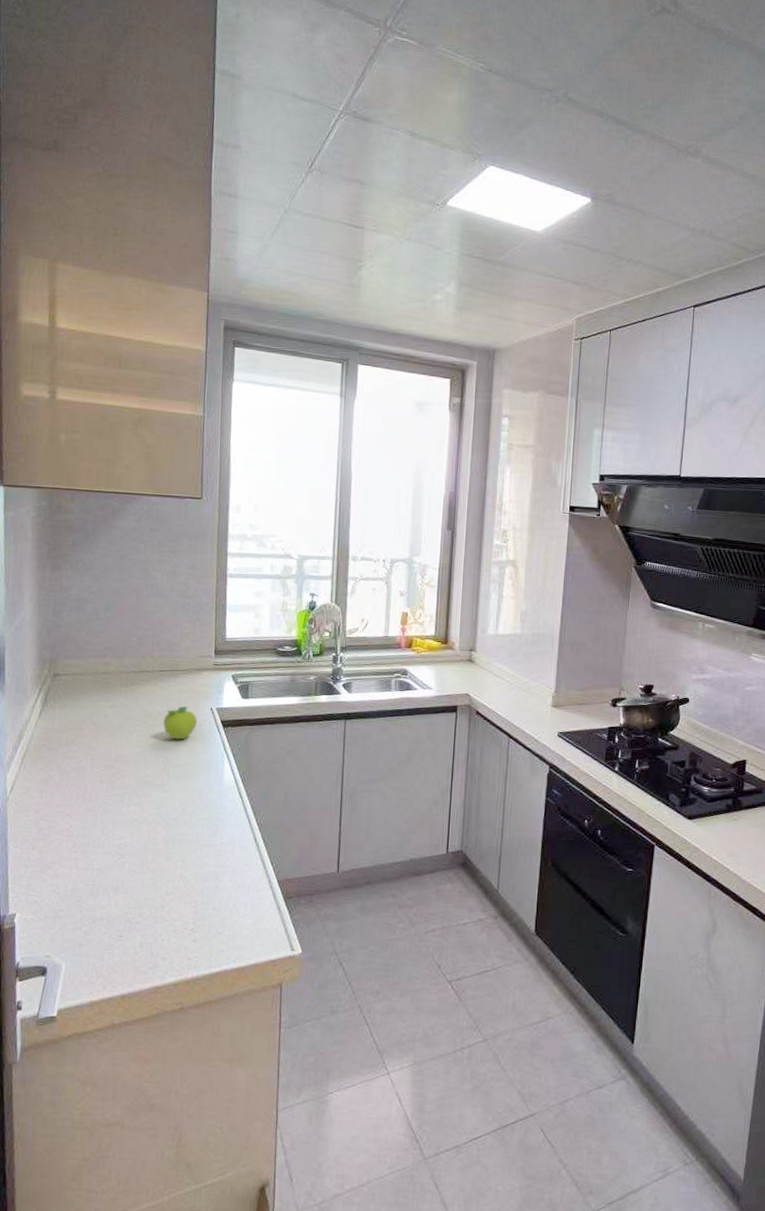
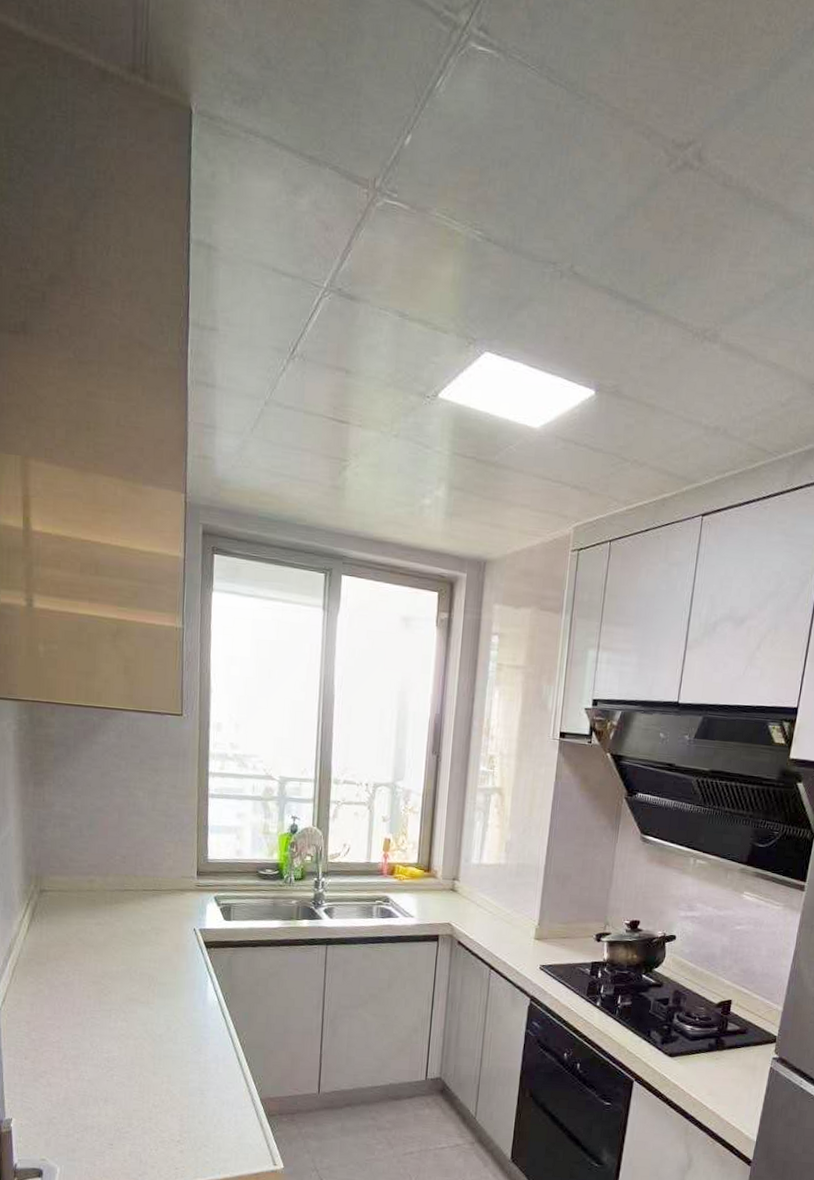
fruit: present [163,706,197,740] -> none [147,926,180,959]

